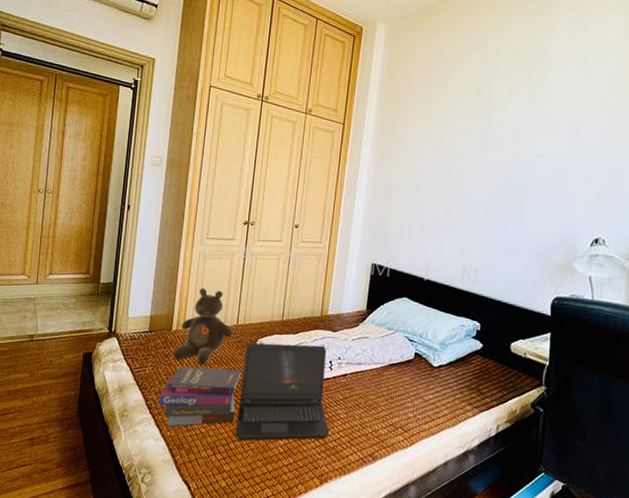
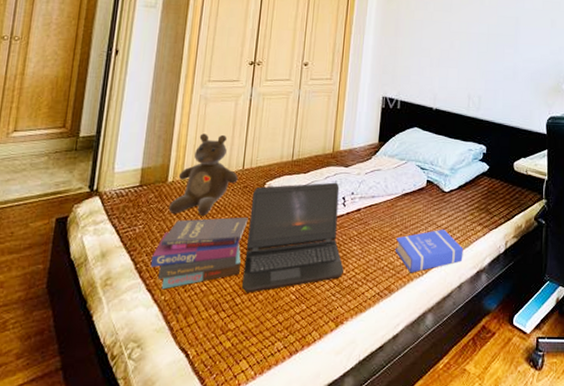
book: none [379,404,451,444] -> present [394,229,464,273]

